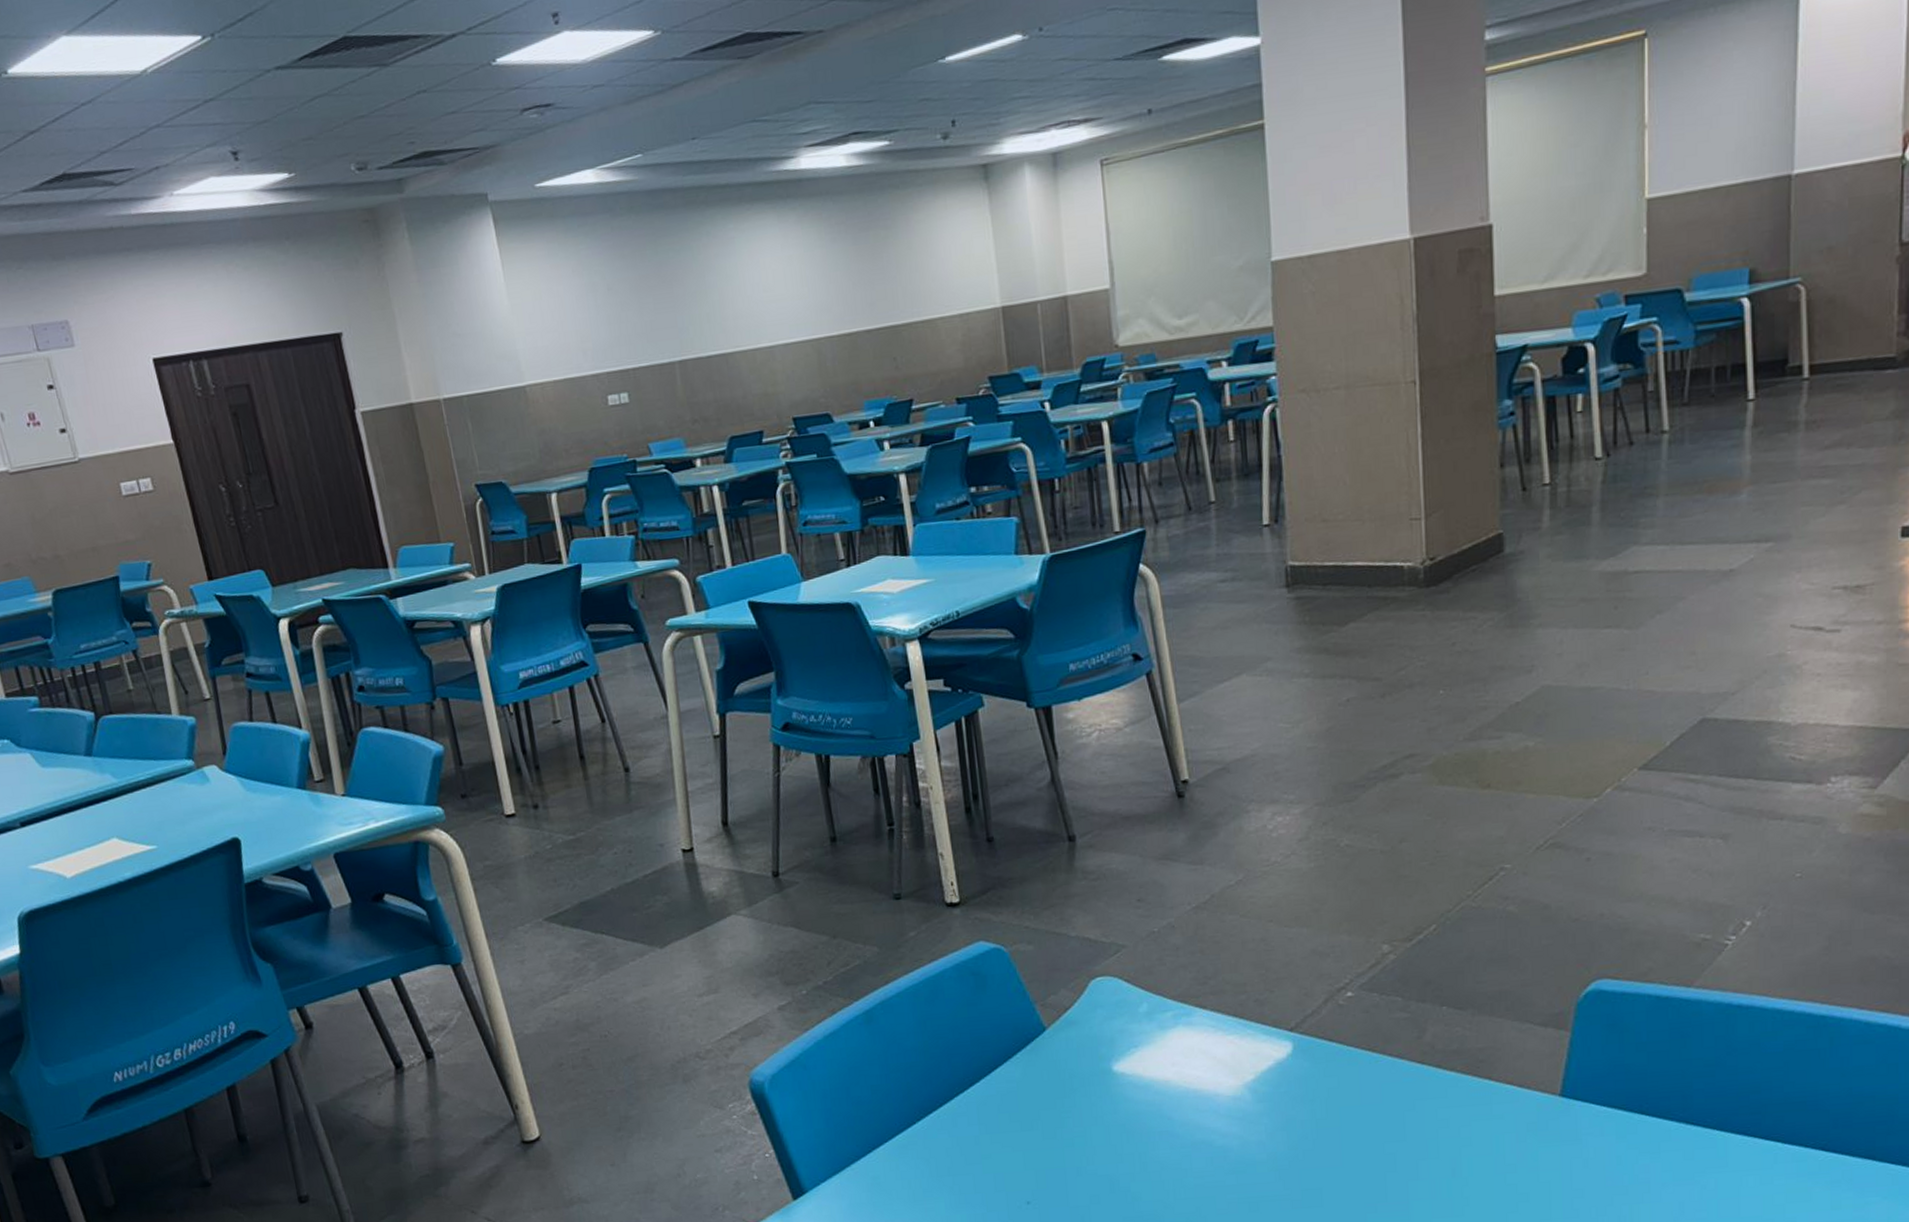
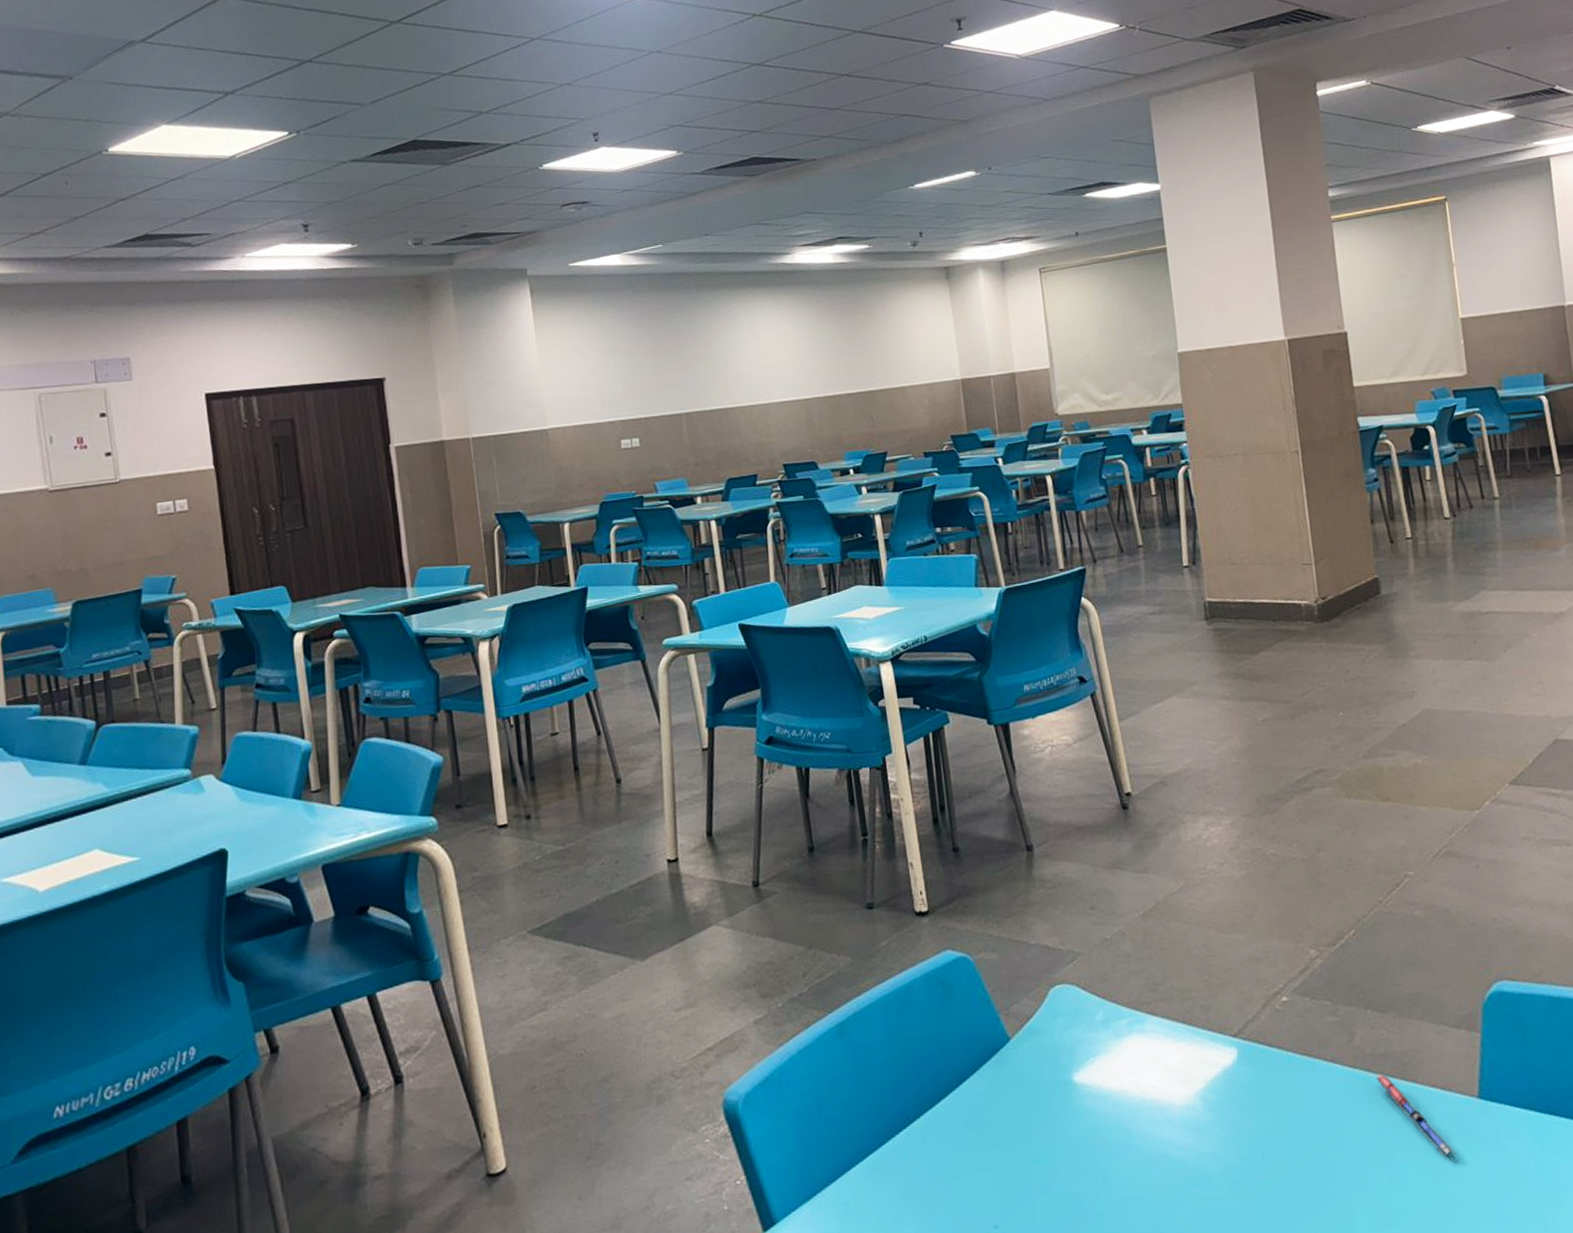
pen: none [1445,1070,1529,1151] -> present [1376,1074,1456,1156]

